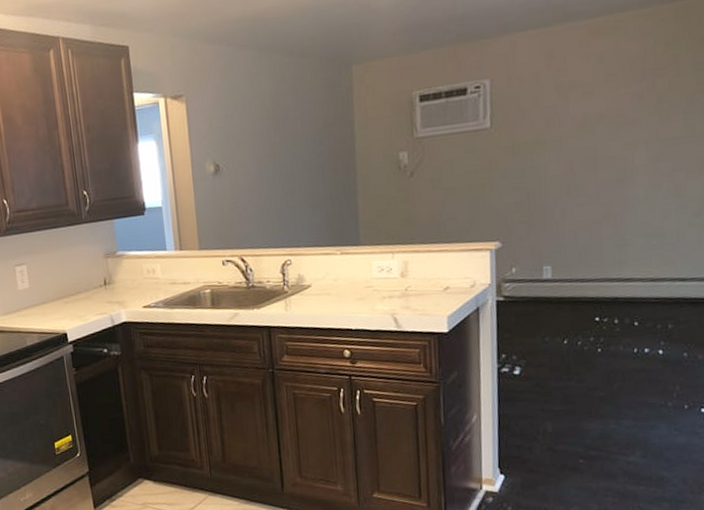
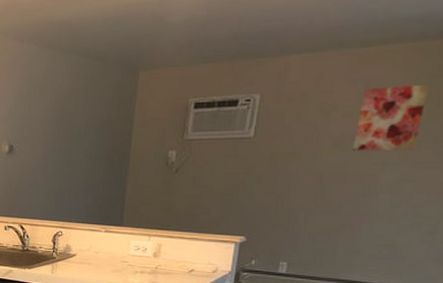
wall art: none [598,53,667,133] -> present [352,85,430,151]

